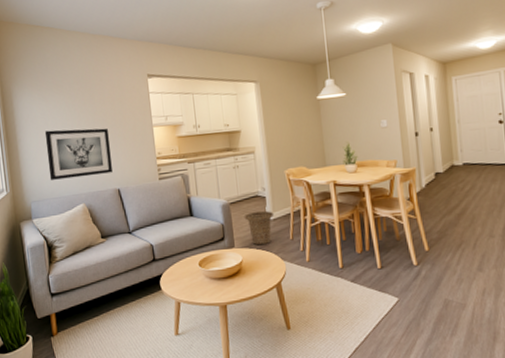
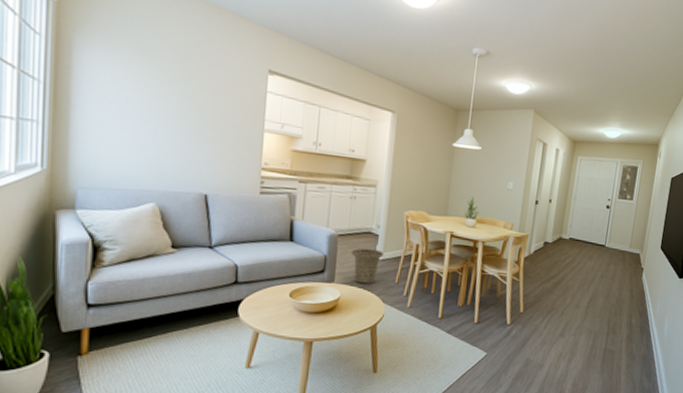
wall art: present [44,128,113,180] -> none [111,103,205,174]

